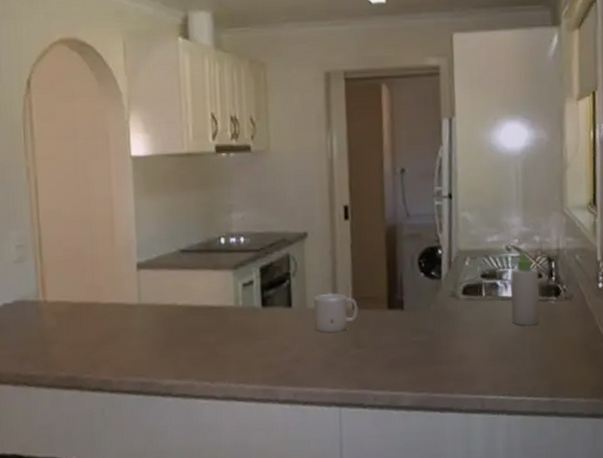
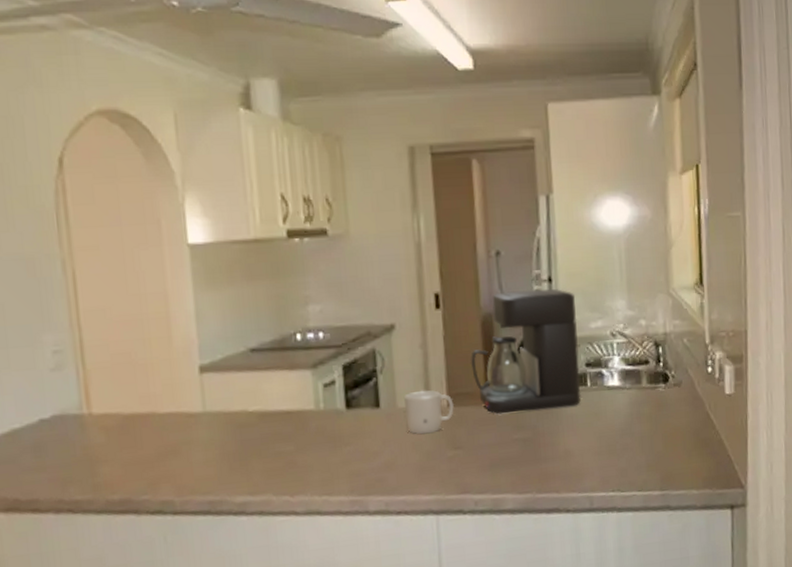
coffee maker: none [374,204,476,318] -> present [470,288,581,414]
bottle: present [510,246,540,326] -> none [616,331,649,416]

